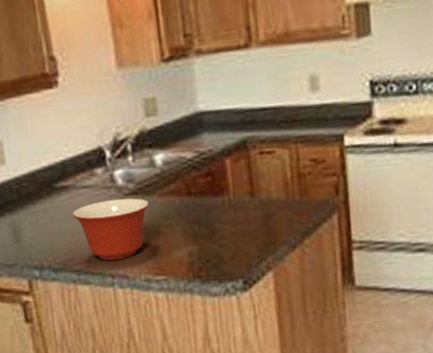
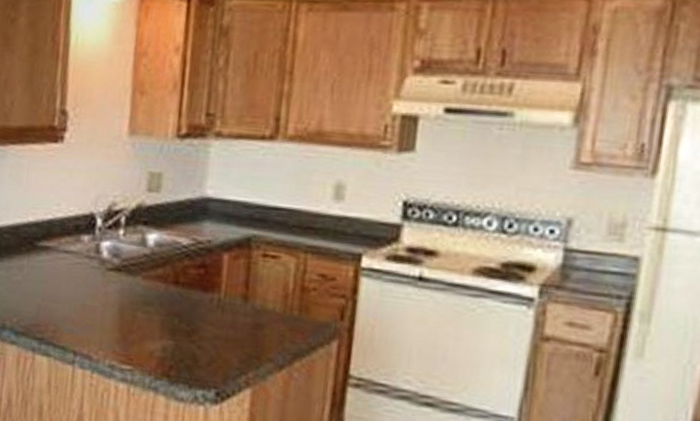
mixing bowl: present [72,198,150,261] -> none [47,270,132,338]

